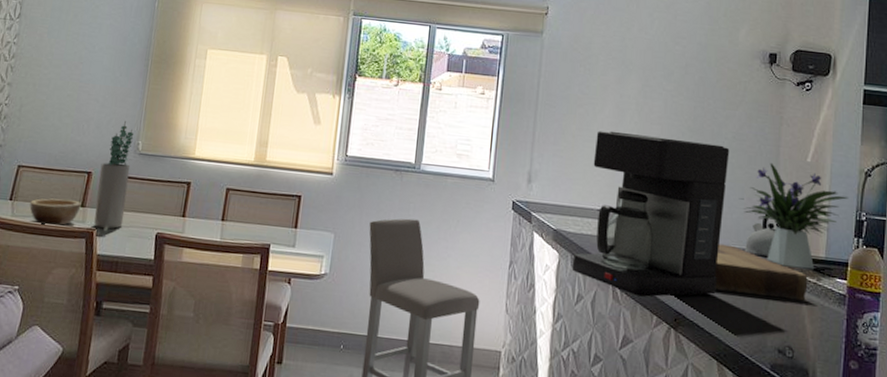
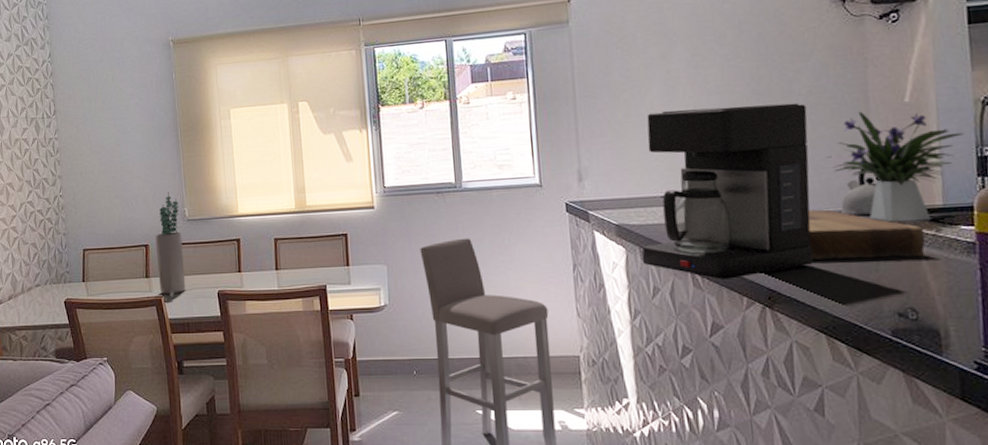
bowl: present [29,198,81,225] -> none [101,272,146,299]

